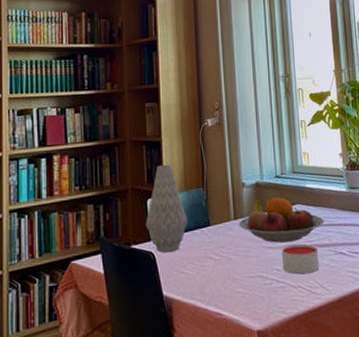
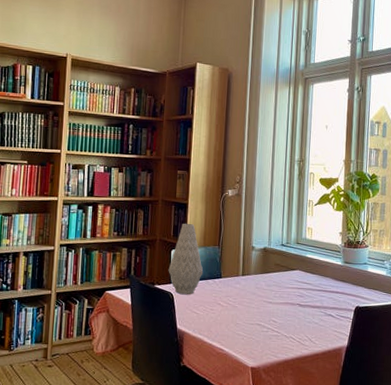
fruit bowl: present [239,197,324,243] -> none [246,260,319,300]
candle: present [281,244,320,274] -> none [278,303,311,327]

